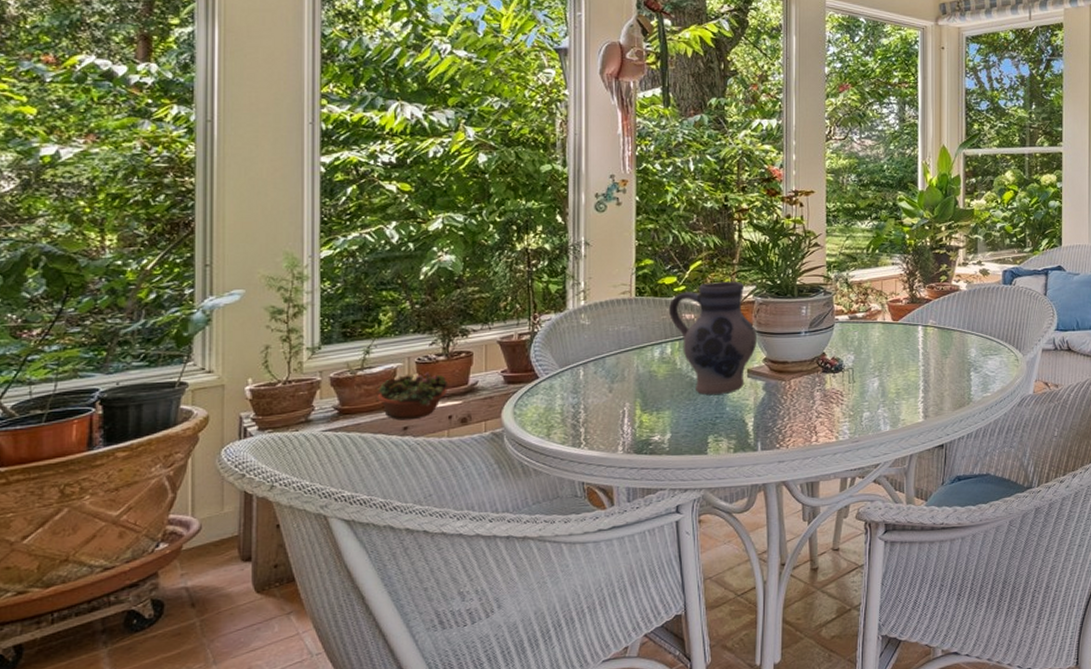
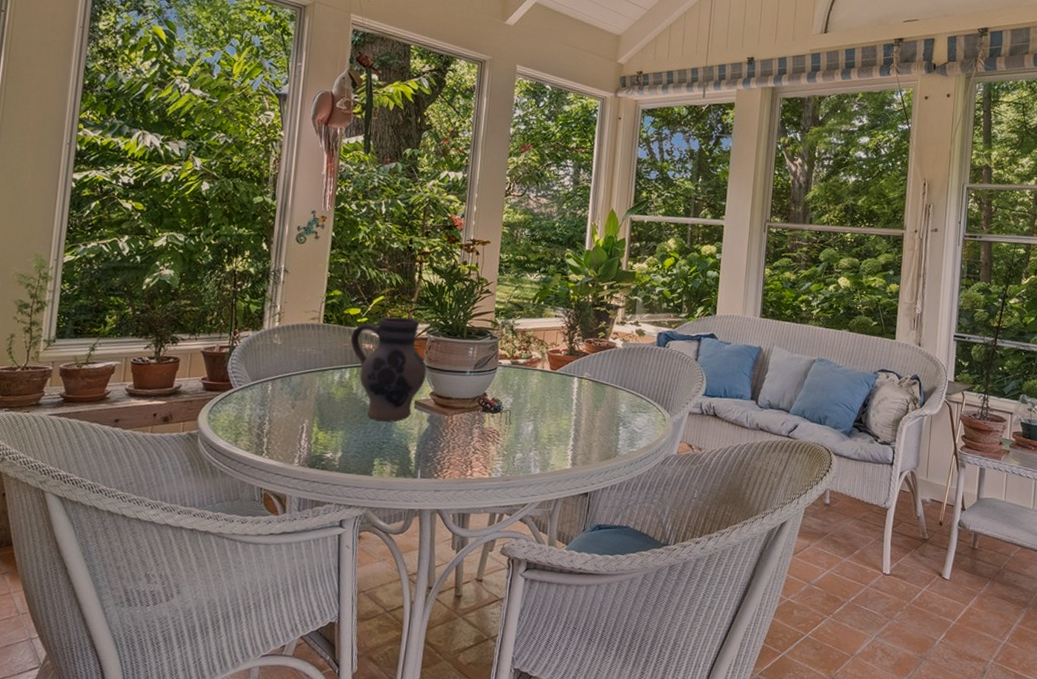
succulent planter: present [377,368,449,420] -> none [96,367,157,414]

